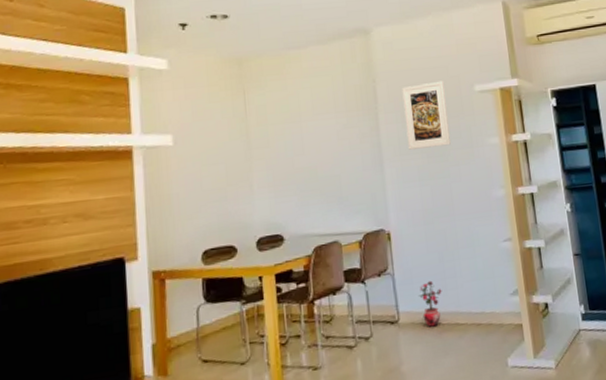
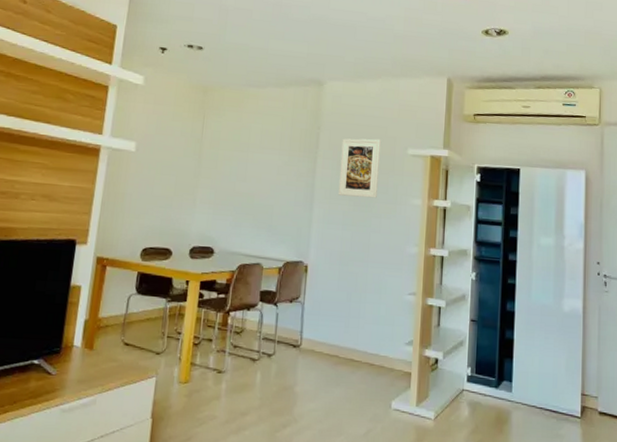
potted plant: present [419,280,442,327] -> none [322,316,344,358]

